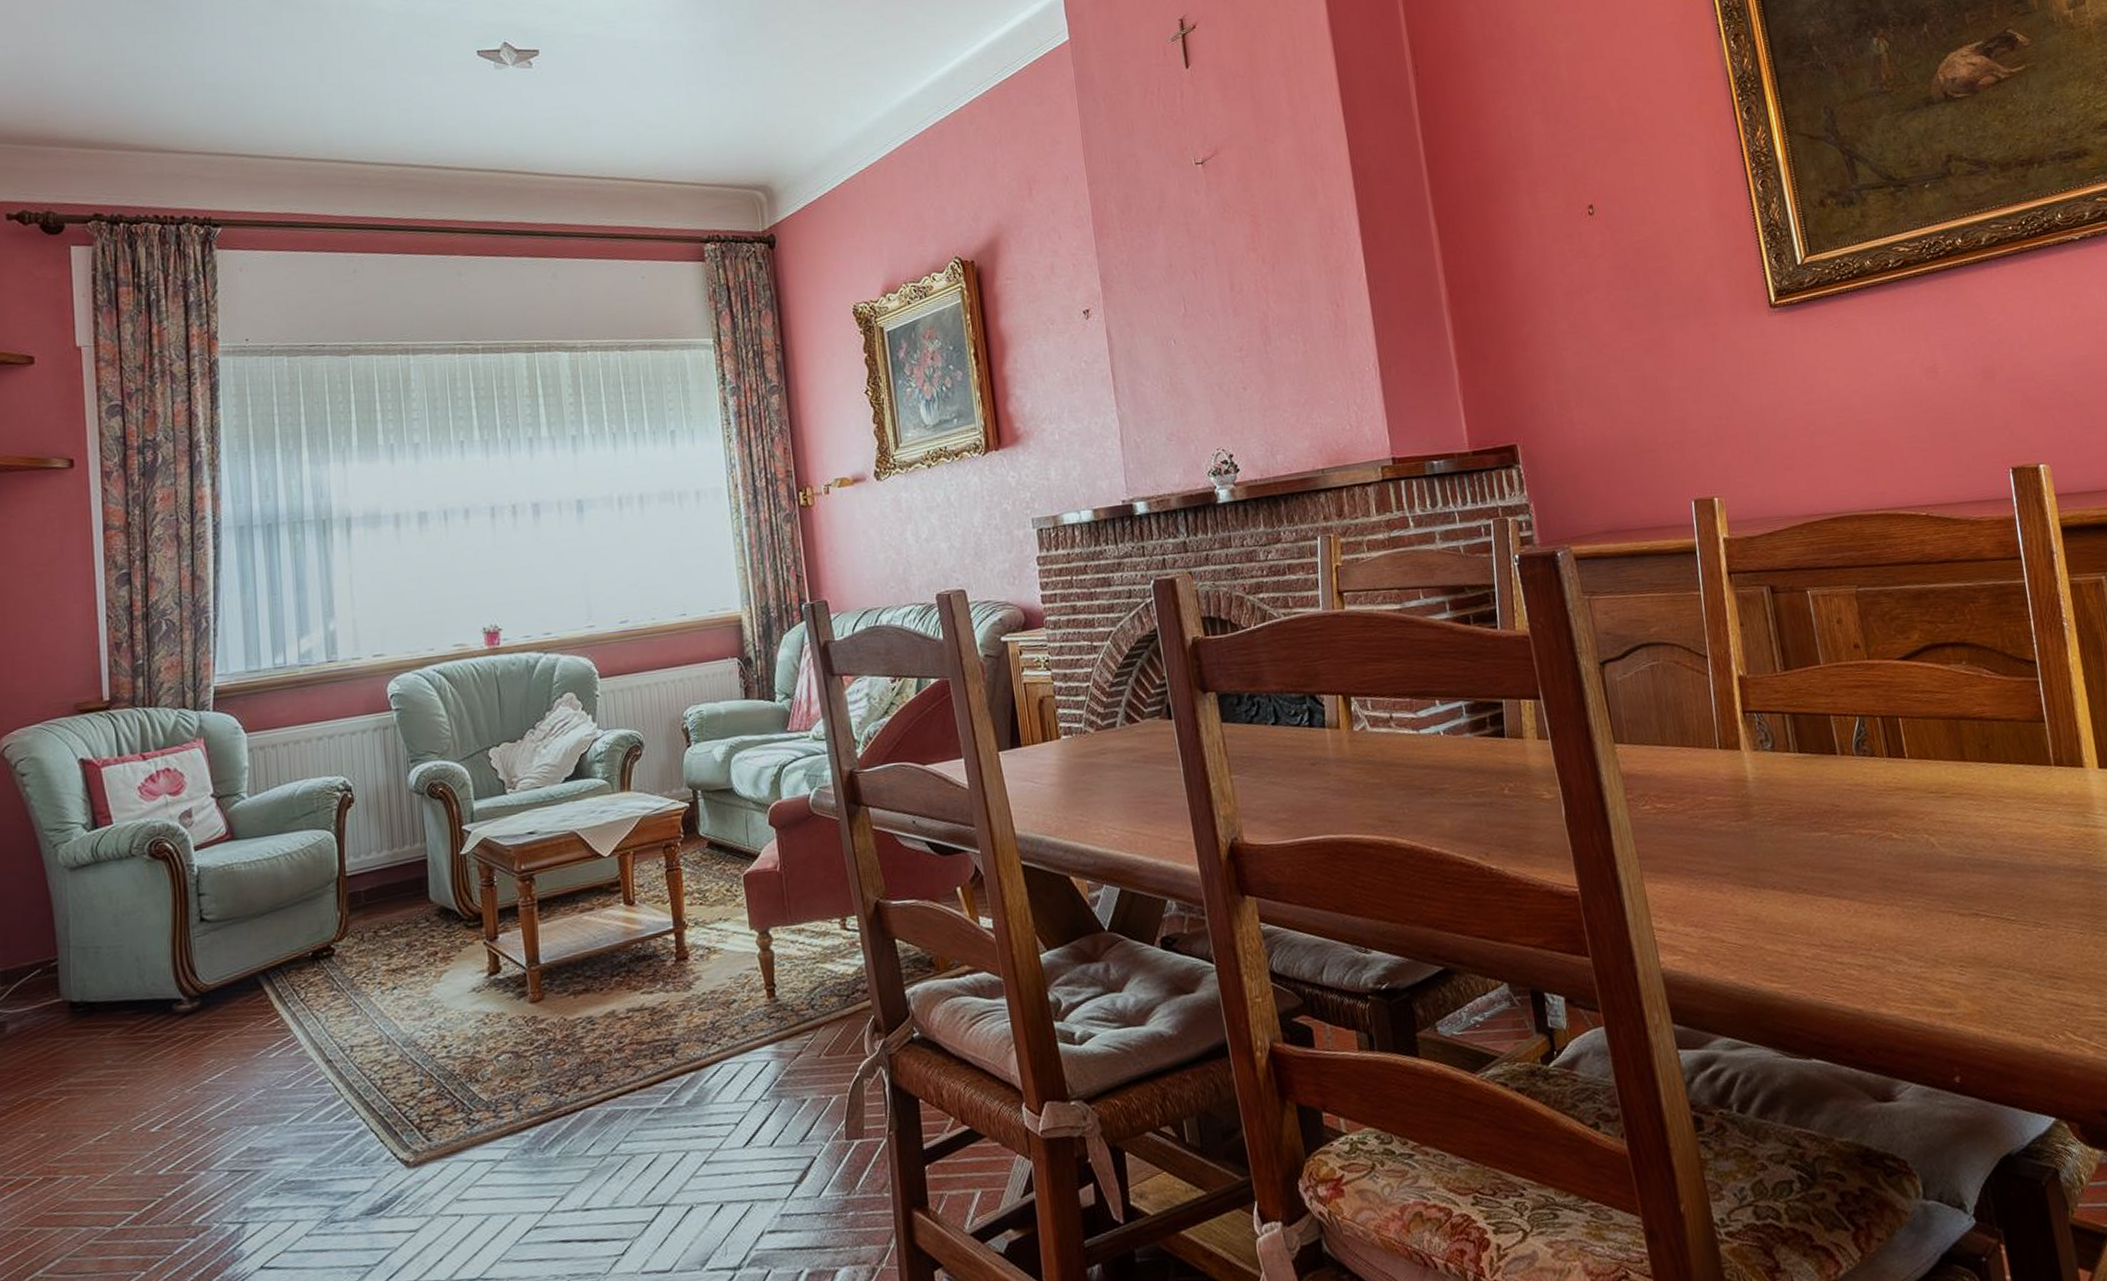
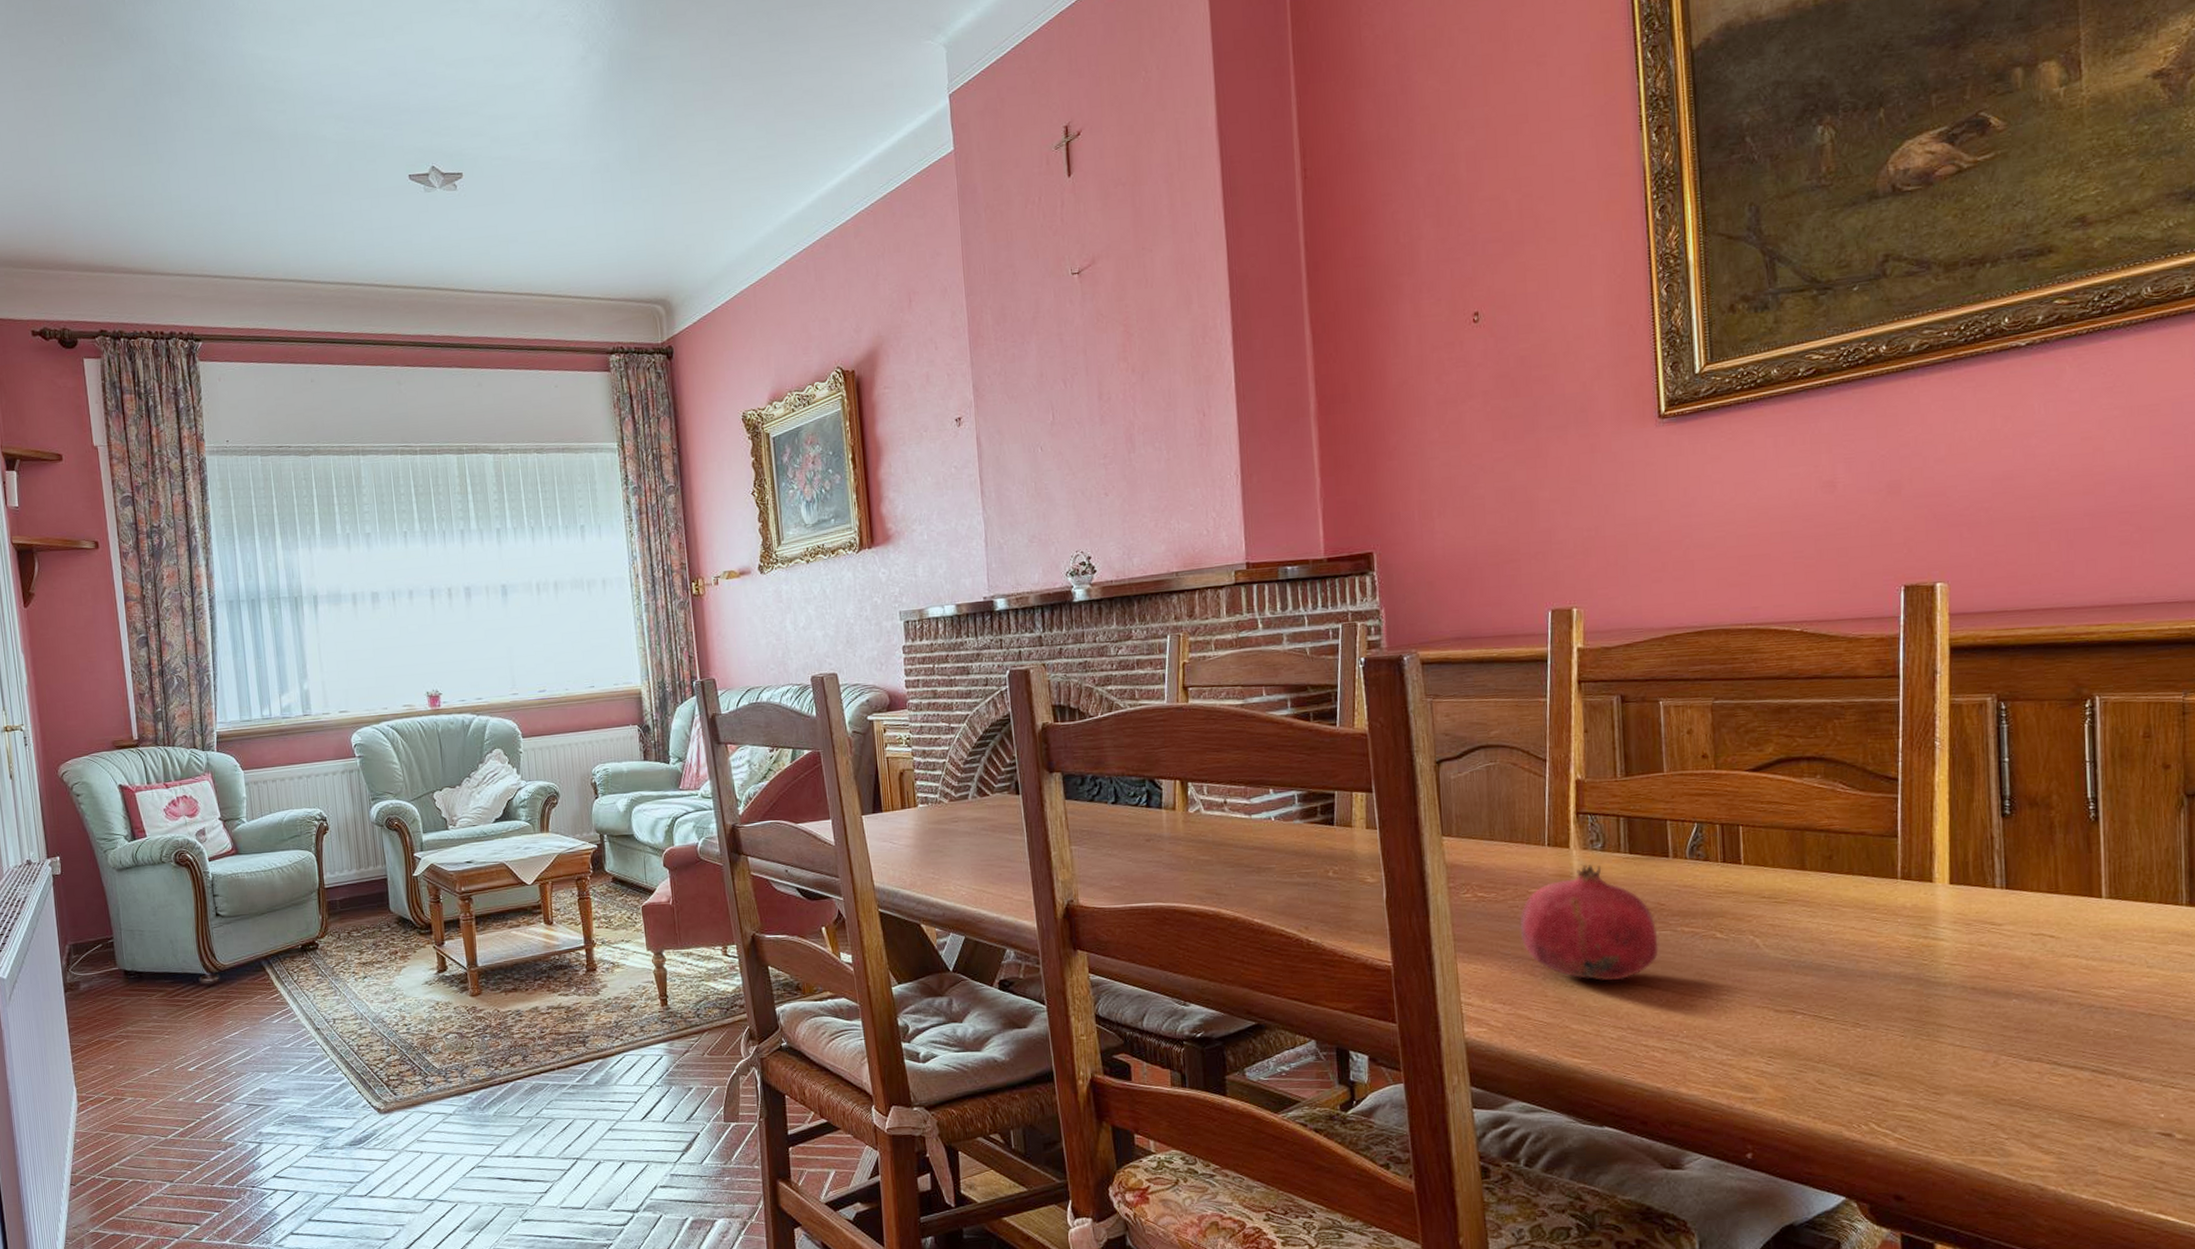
fruit: none [1701,766,1840,893] -> present [1520,864,1659,981]

